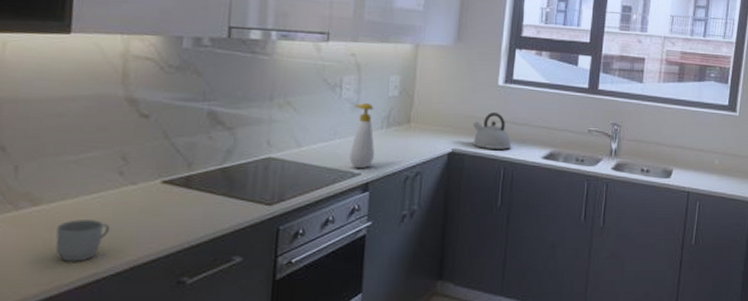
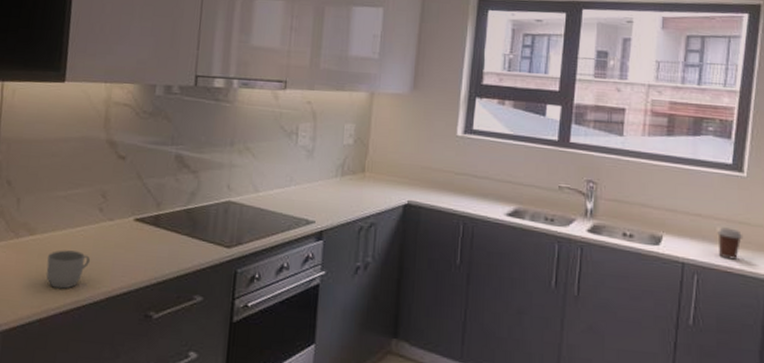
soap bottle: present [349,102,375,169] -> none [304,150,330,217]
kettle: present [472,113,512,150] -> none [429,164,472,204]
coffee cup: none [715,160,735,187] -> present [717,227,744,260]

